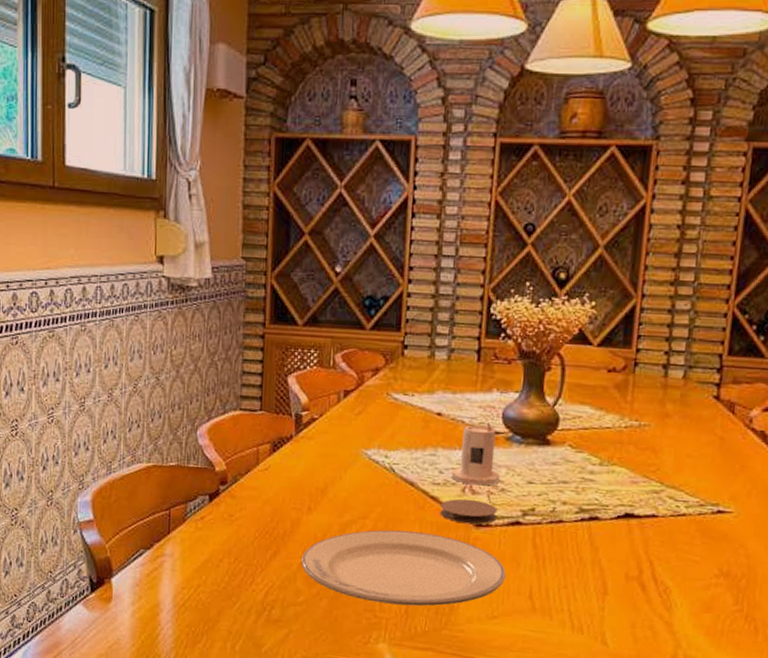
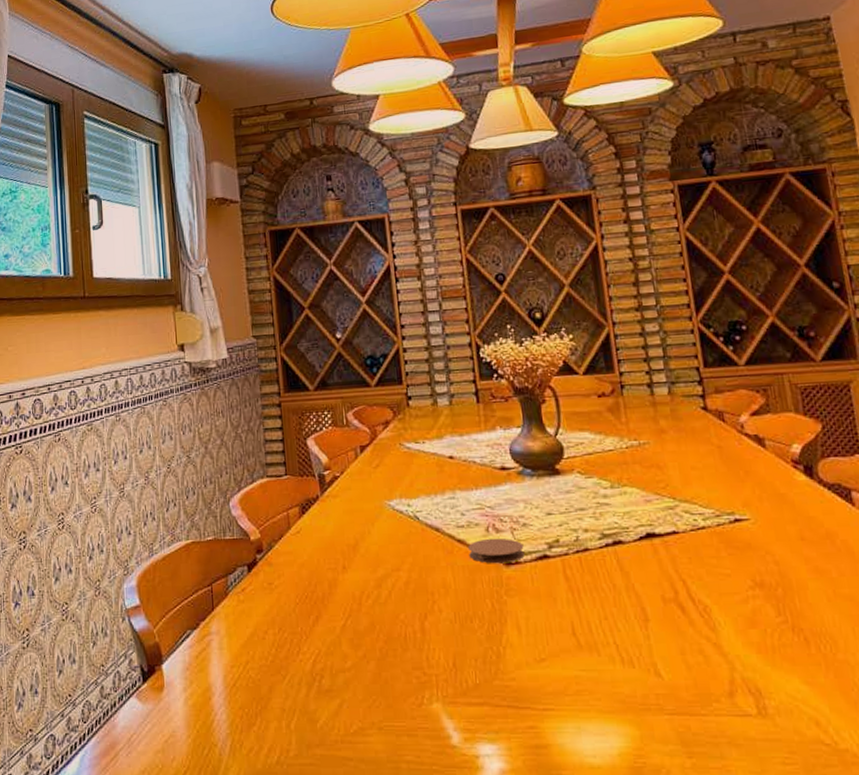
plate: present [300,530,506,607] -> none [343,578,545,659]
candle: present [451,421,500,486] -> none [473,459,520,524]

